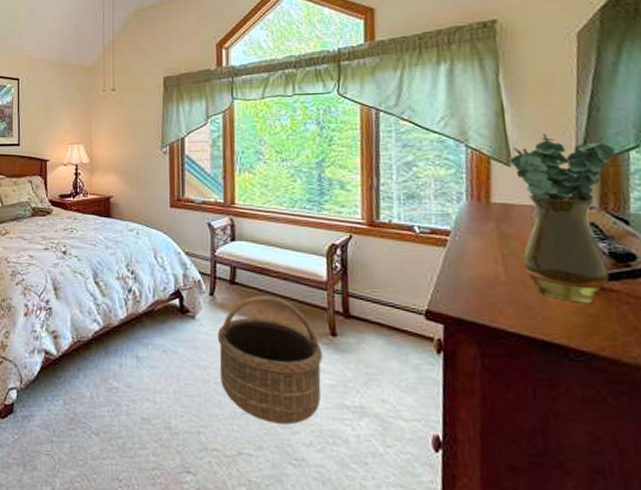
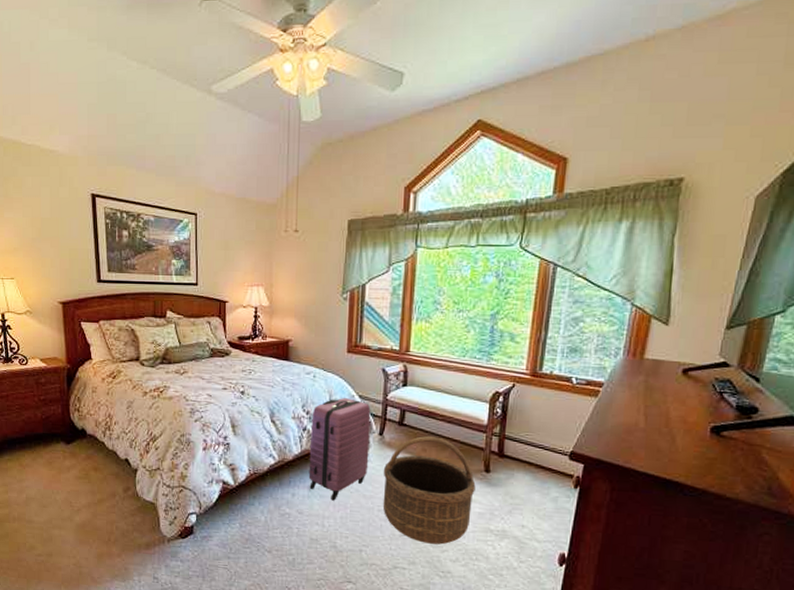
suitcase: none [136,255,201,372] -> present [308,398,371,501]
vase: present [509,133,616,304] -> none [661,294,764,449]

